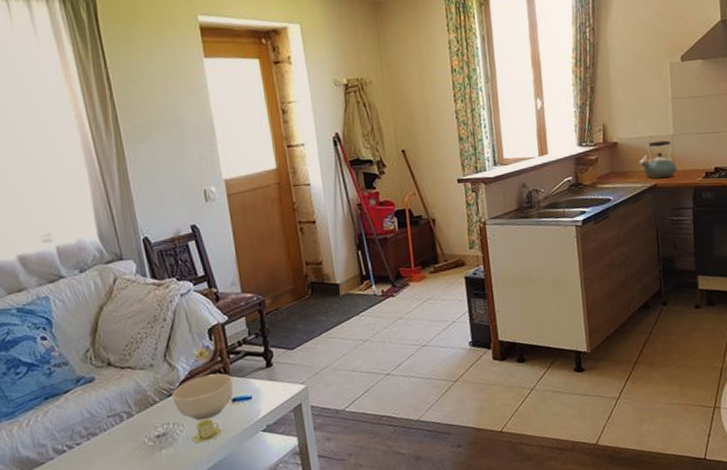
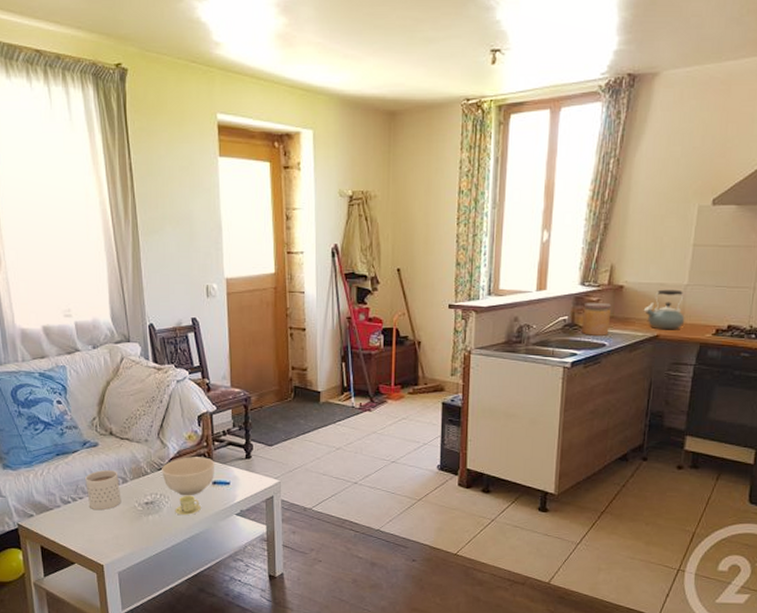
mug: none [82,405,128,455] -> present [85,469,122,511]
jar: none [584,160,612,193] -> present [582,302,612,336]

